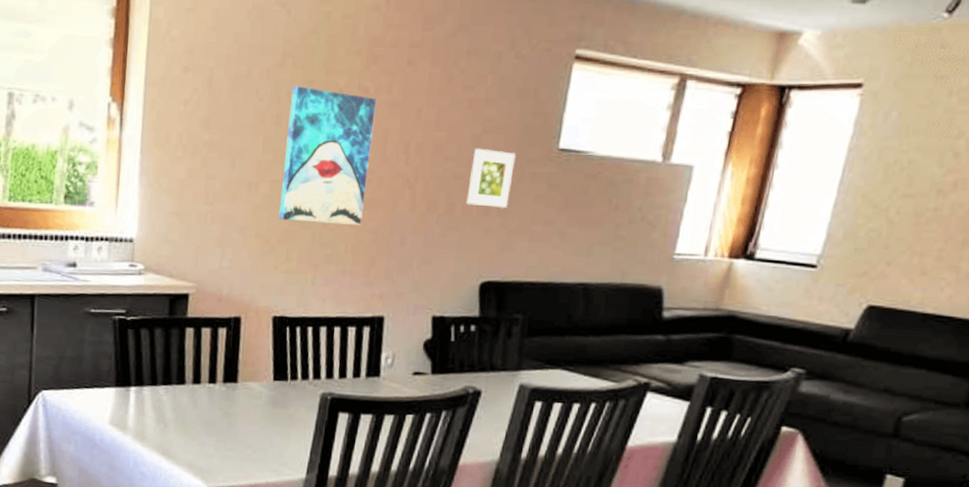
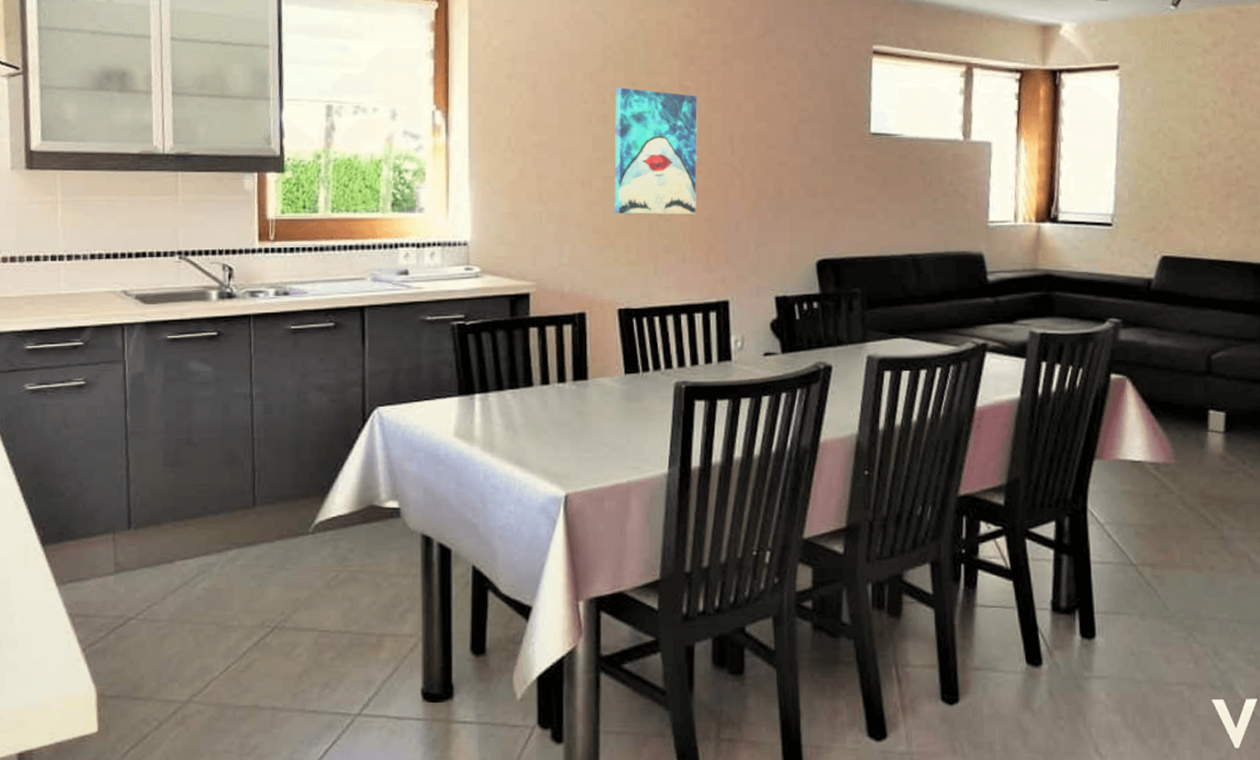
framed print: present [466,148,516,208] -> none [793,136,833,190]

